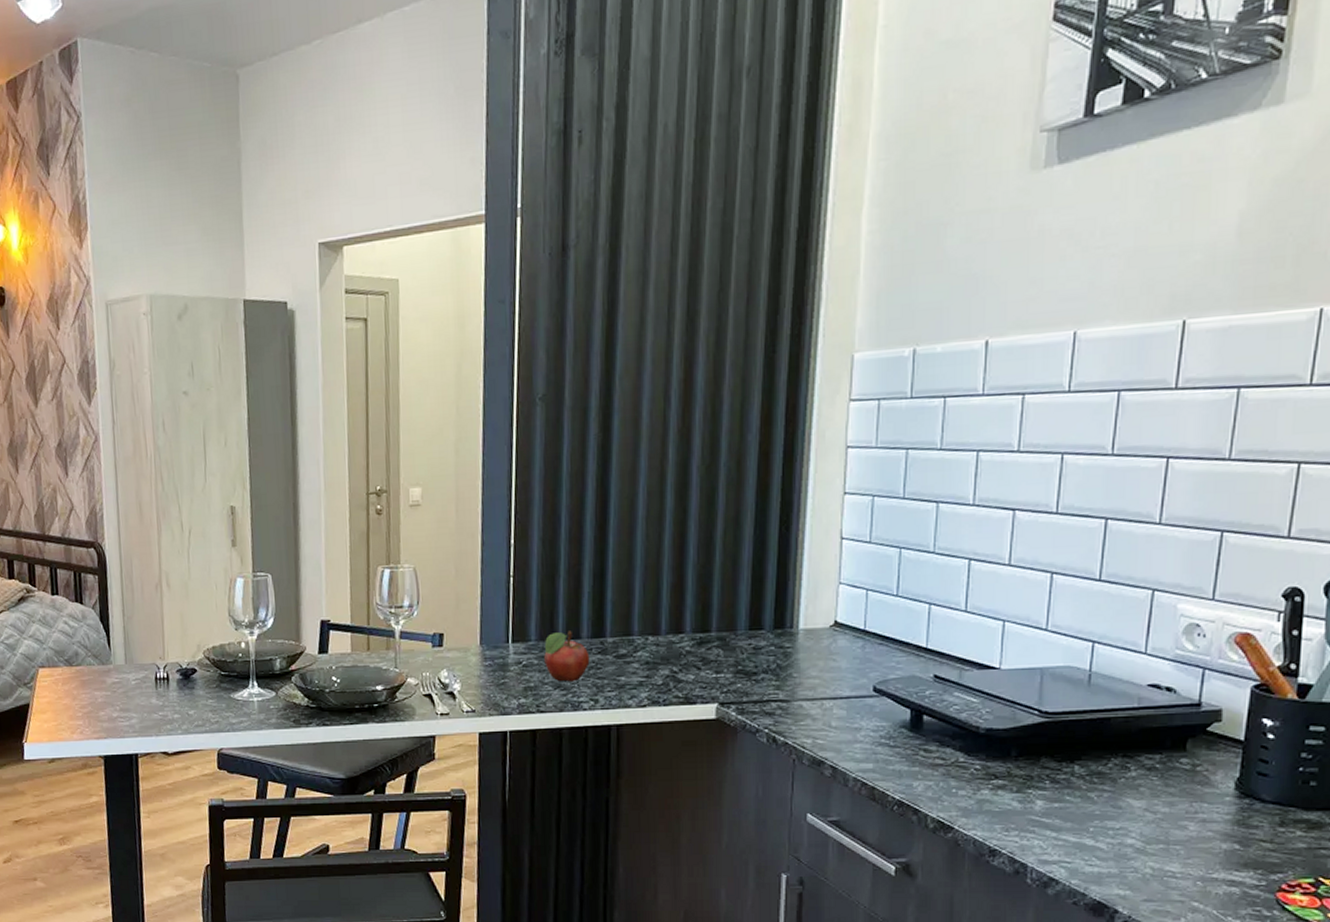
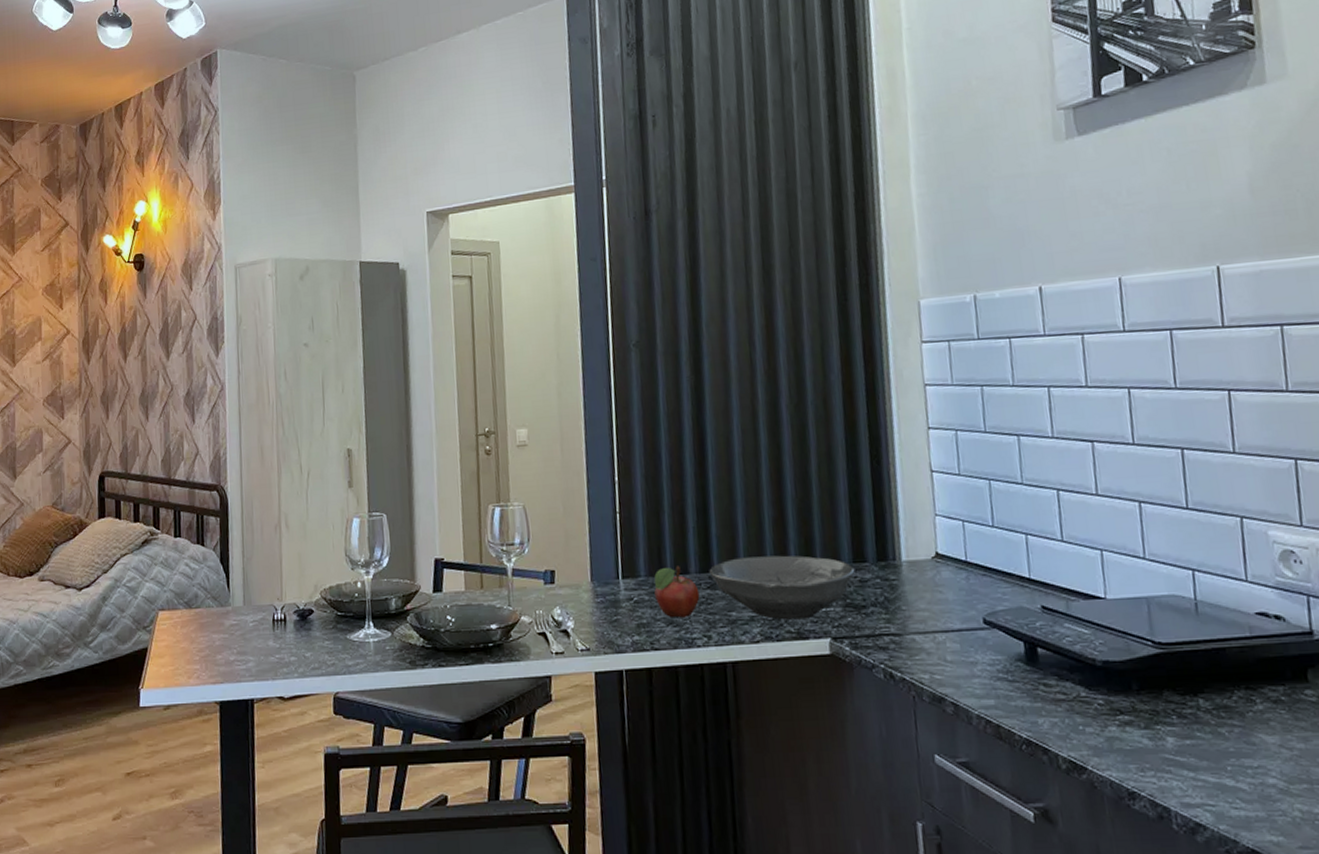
bowl: none [601,621,750,685] -> present [709,555,855,620]

